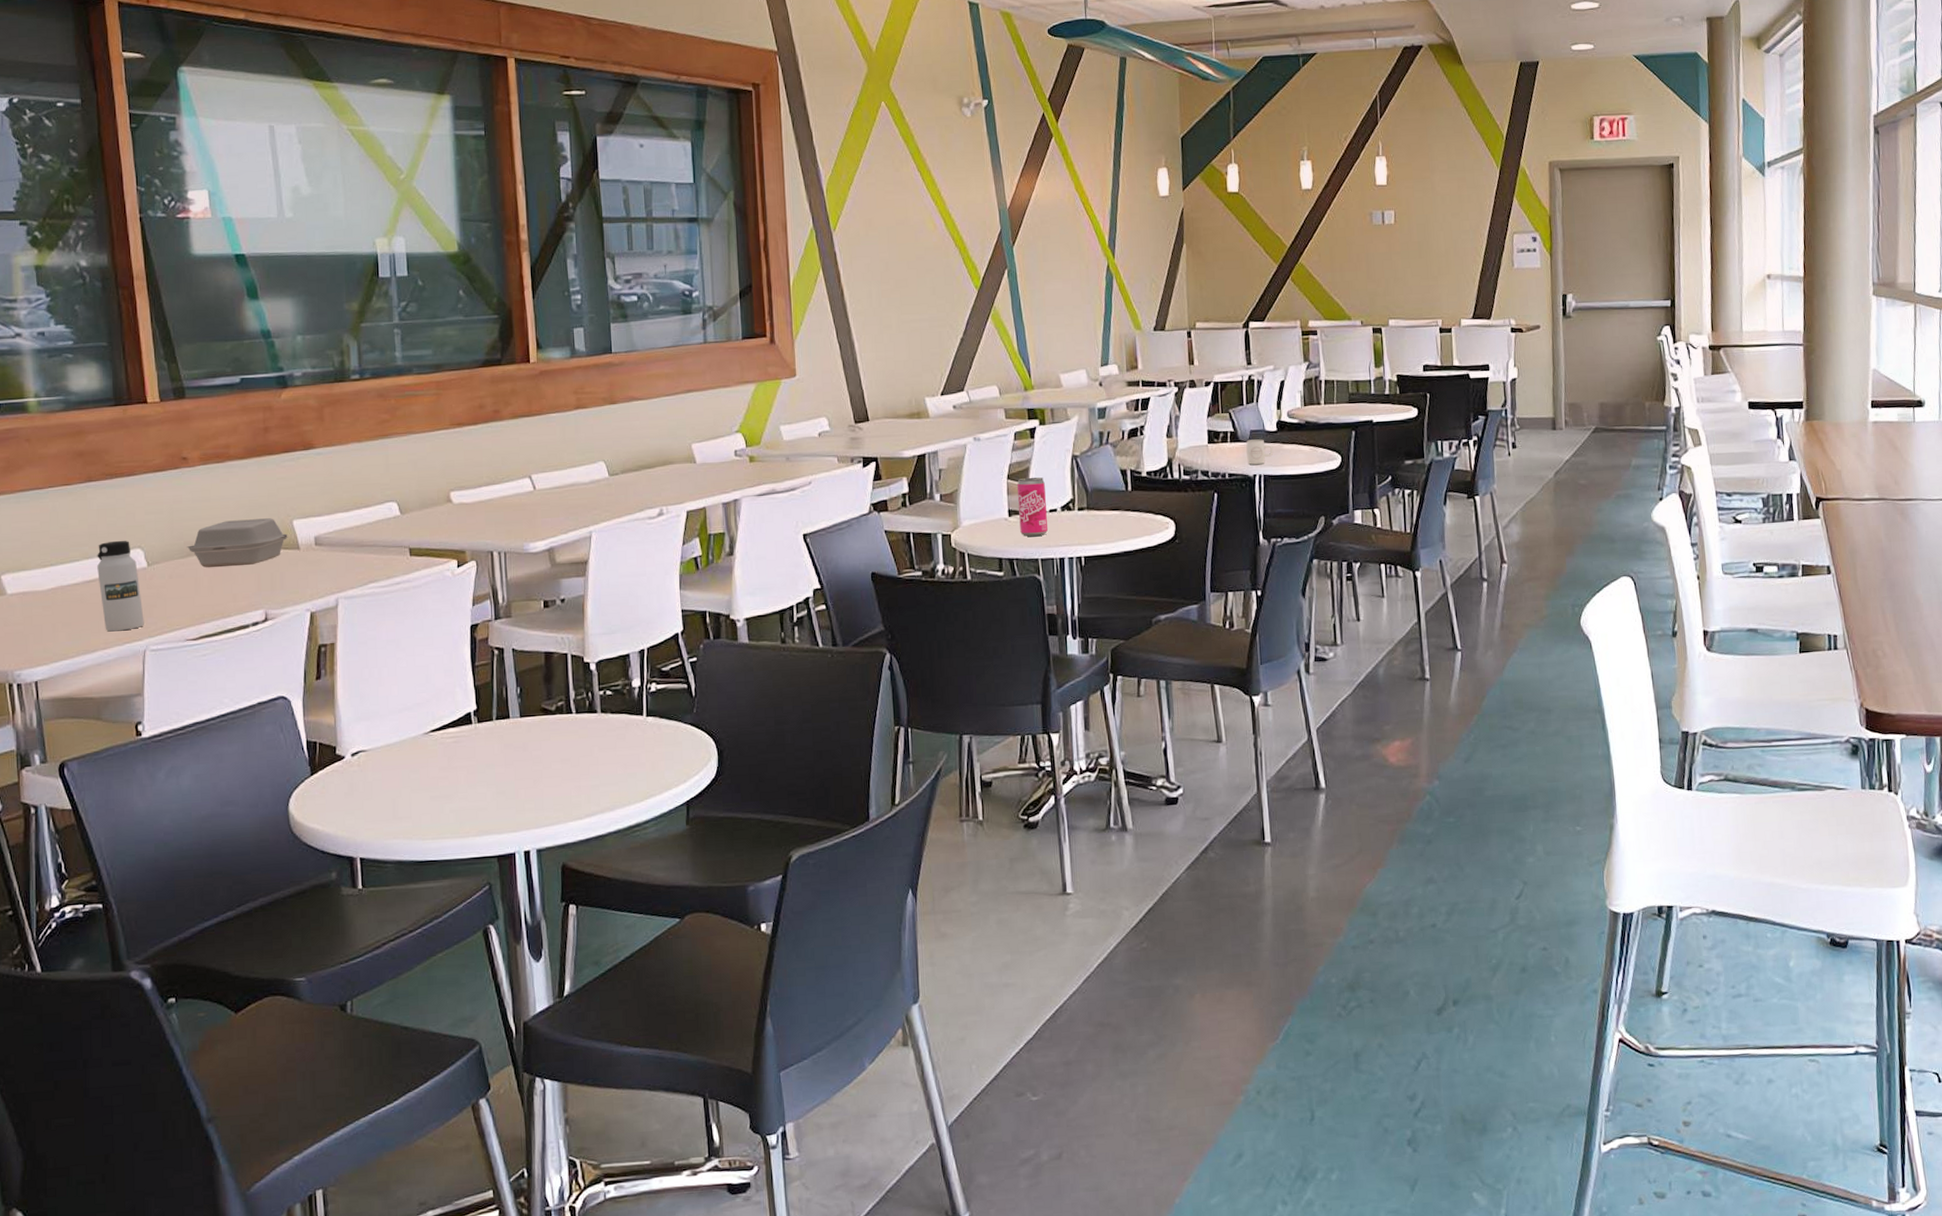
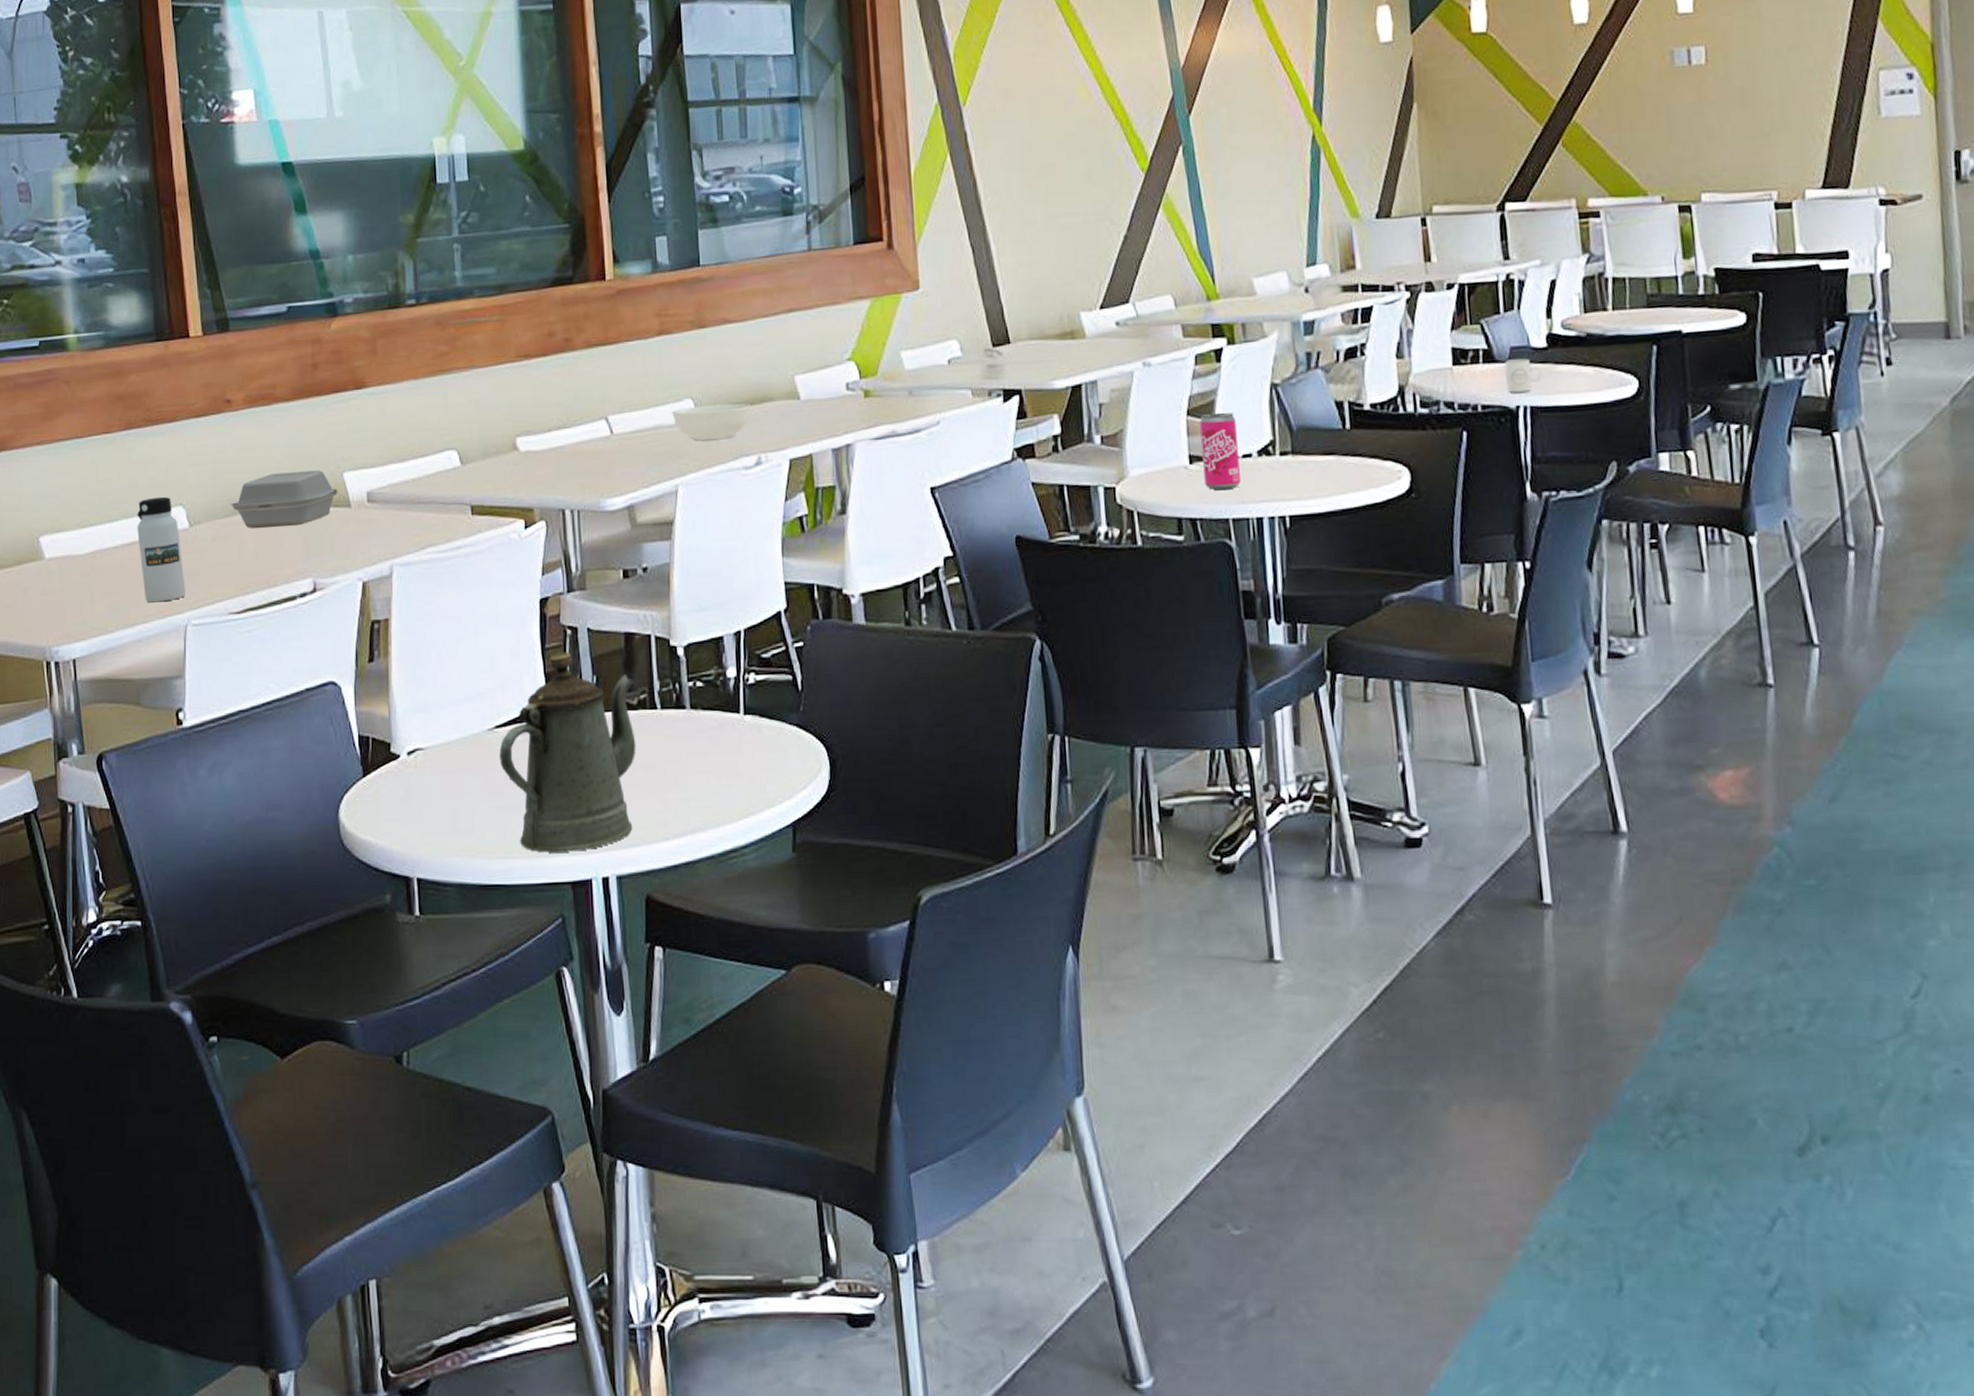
coffee pot: none [434,668,554,833] -> present [499,651,636,853]
bowl: none [587,465,655,496] -> present [672,402,752,441]

